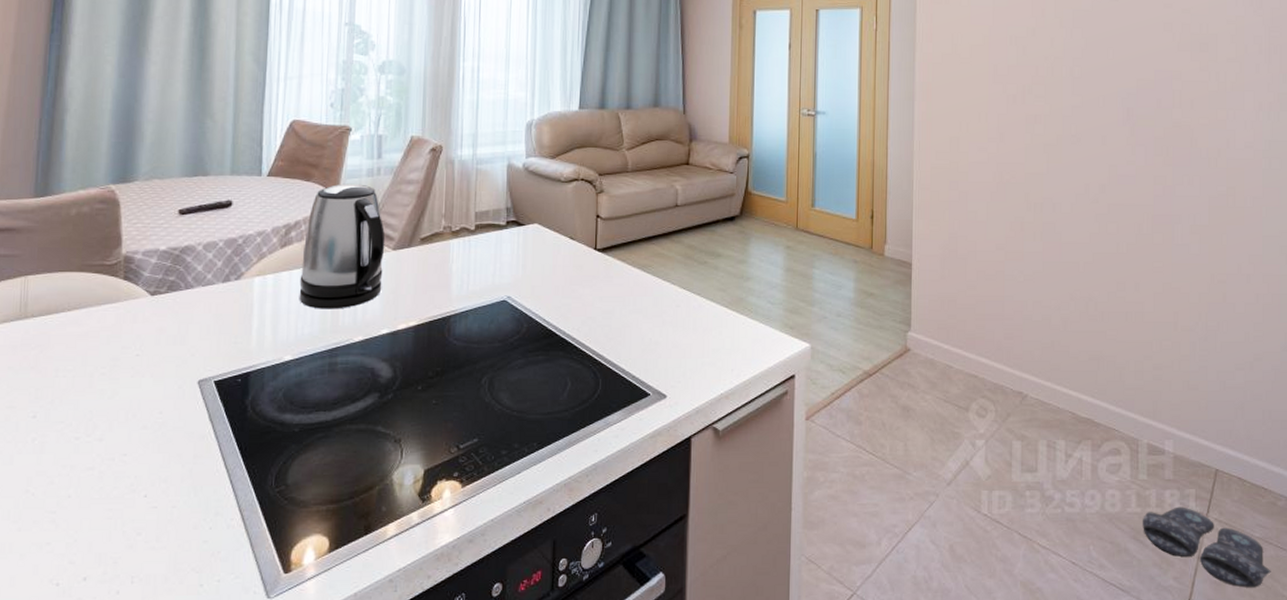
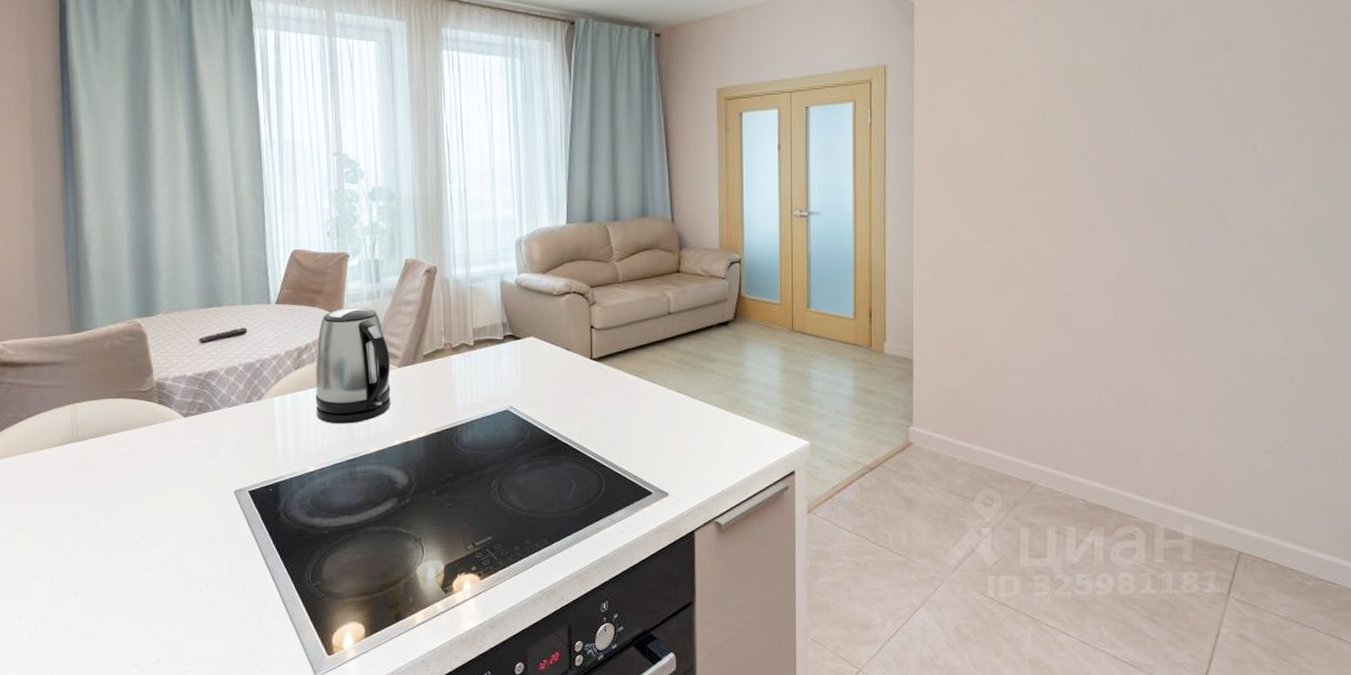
slippers: present [1143,507,1271,588] -> none [1158,588,1296,664]

